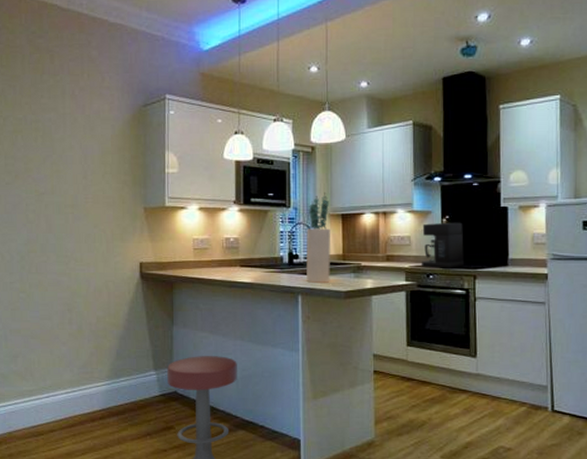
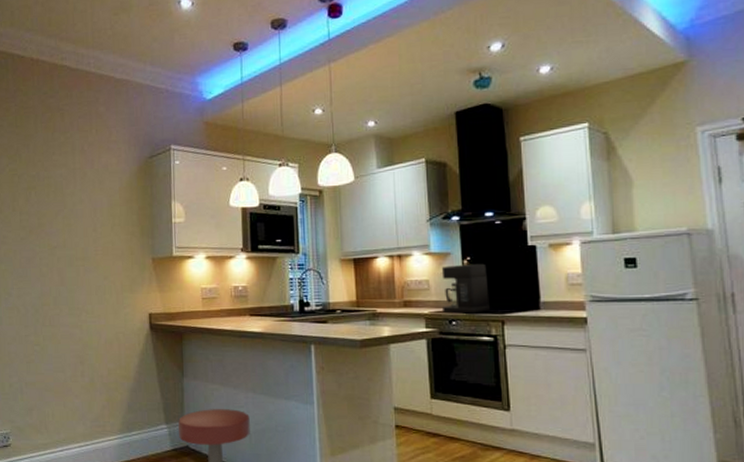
vase: present [306,192,330,283] -> none [317,236,344,331]

